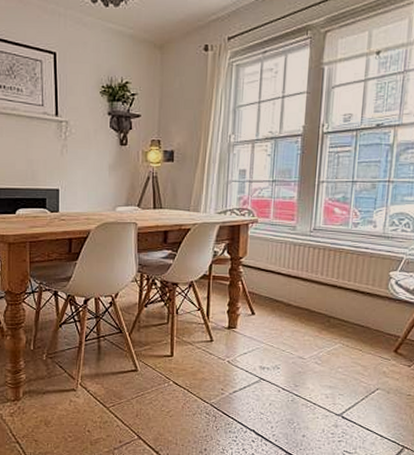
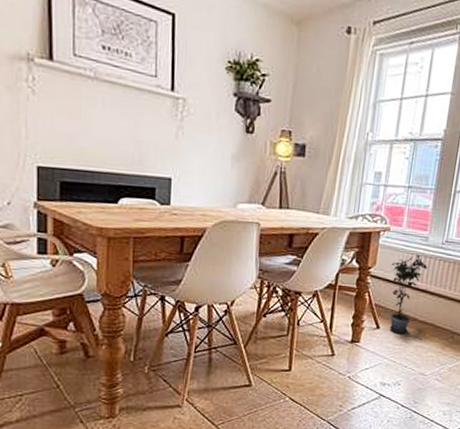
potted plant: none [261,243,298,319] -> present [389,255,428,334]

